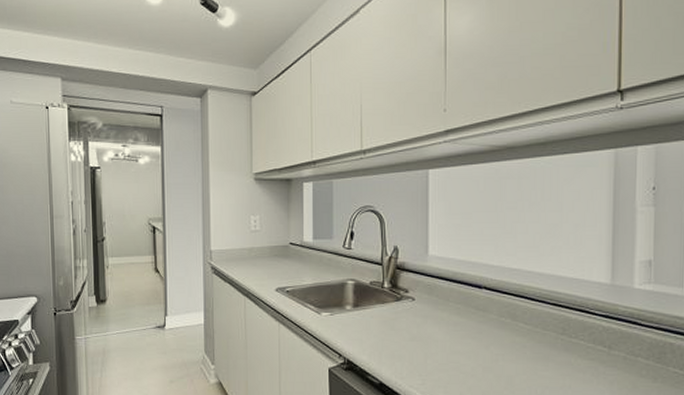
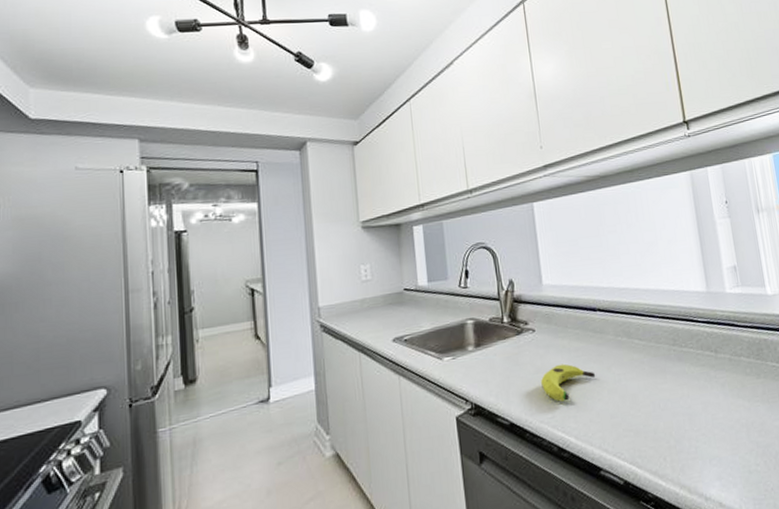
banana: none [415,335,473,371] -> present [541,364,596,402]

